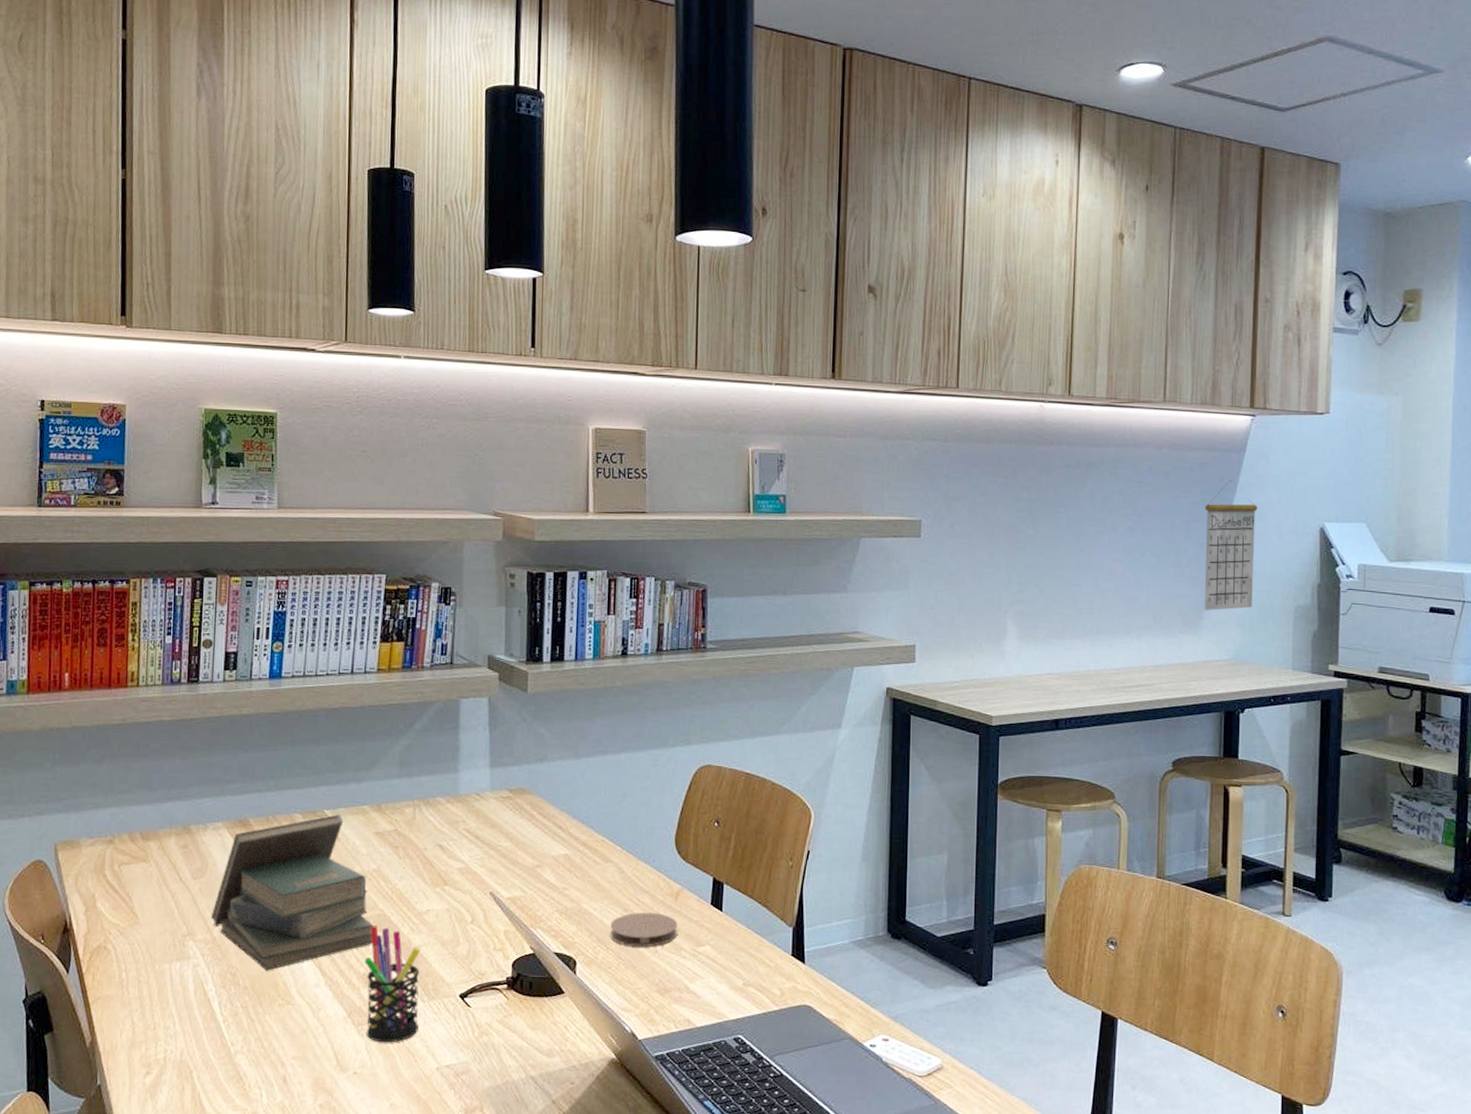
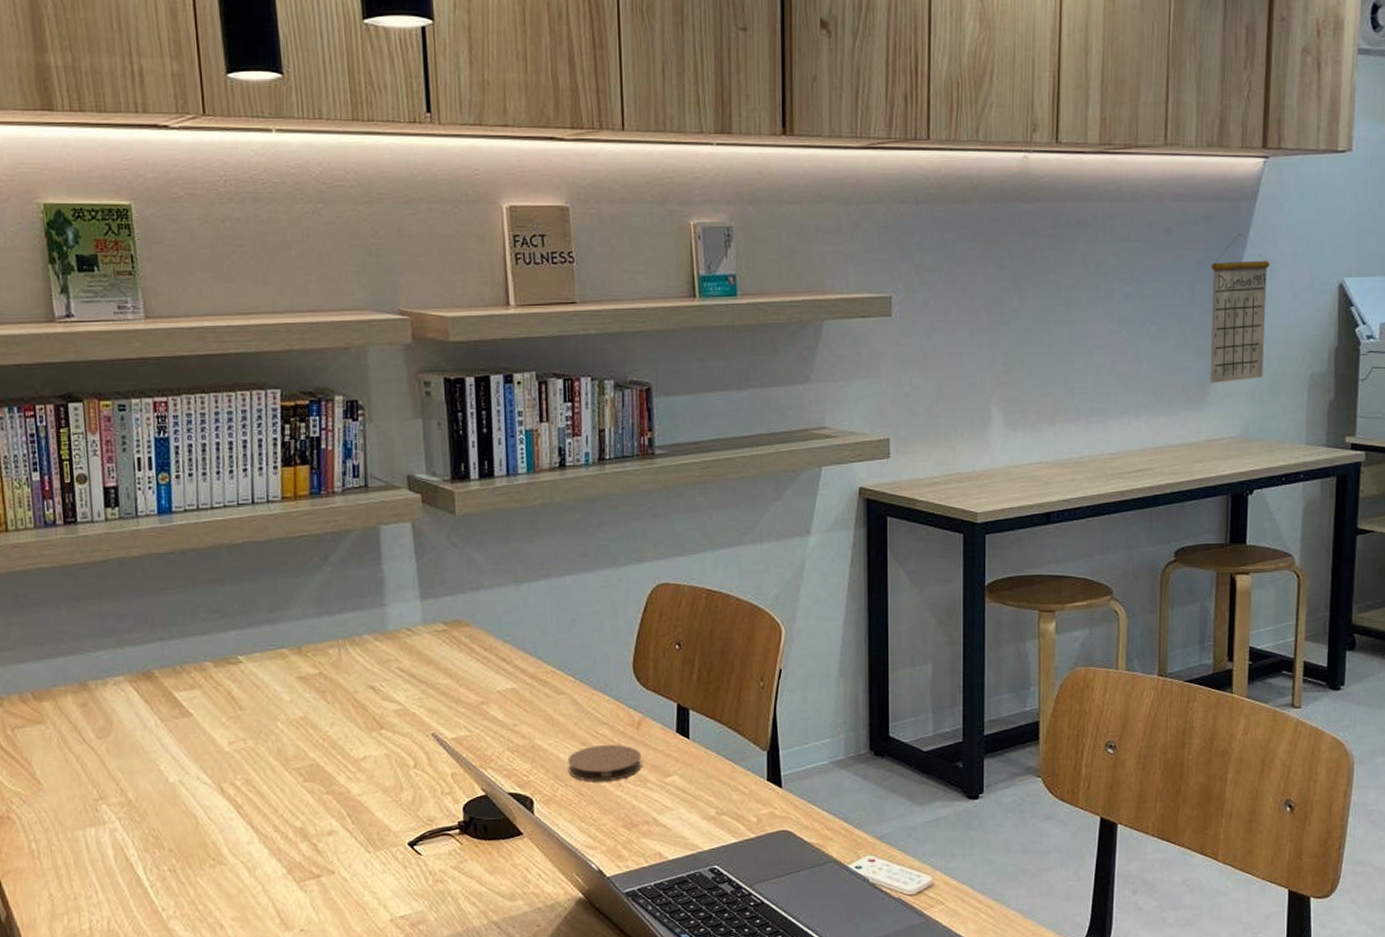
book: present [210,814,374,971] -> none [122,660,307,831]
pen holder: present [364,925,420,1043] -> none [299,776,367,898]

